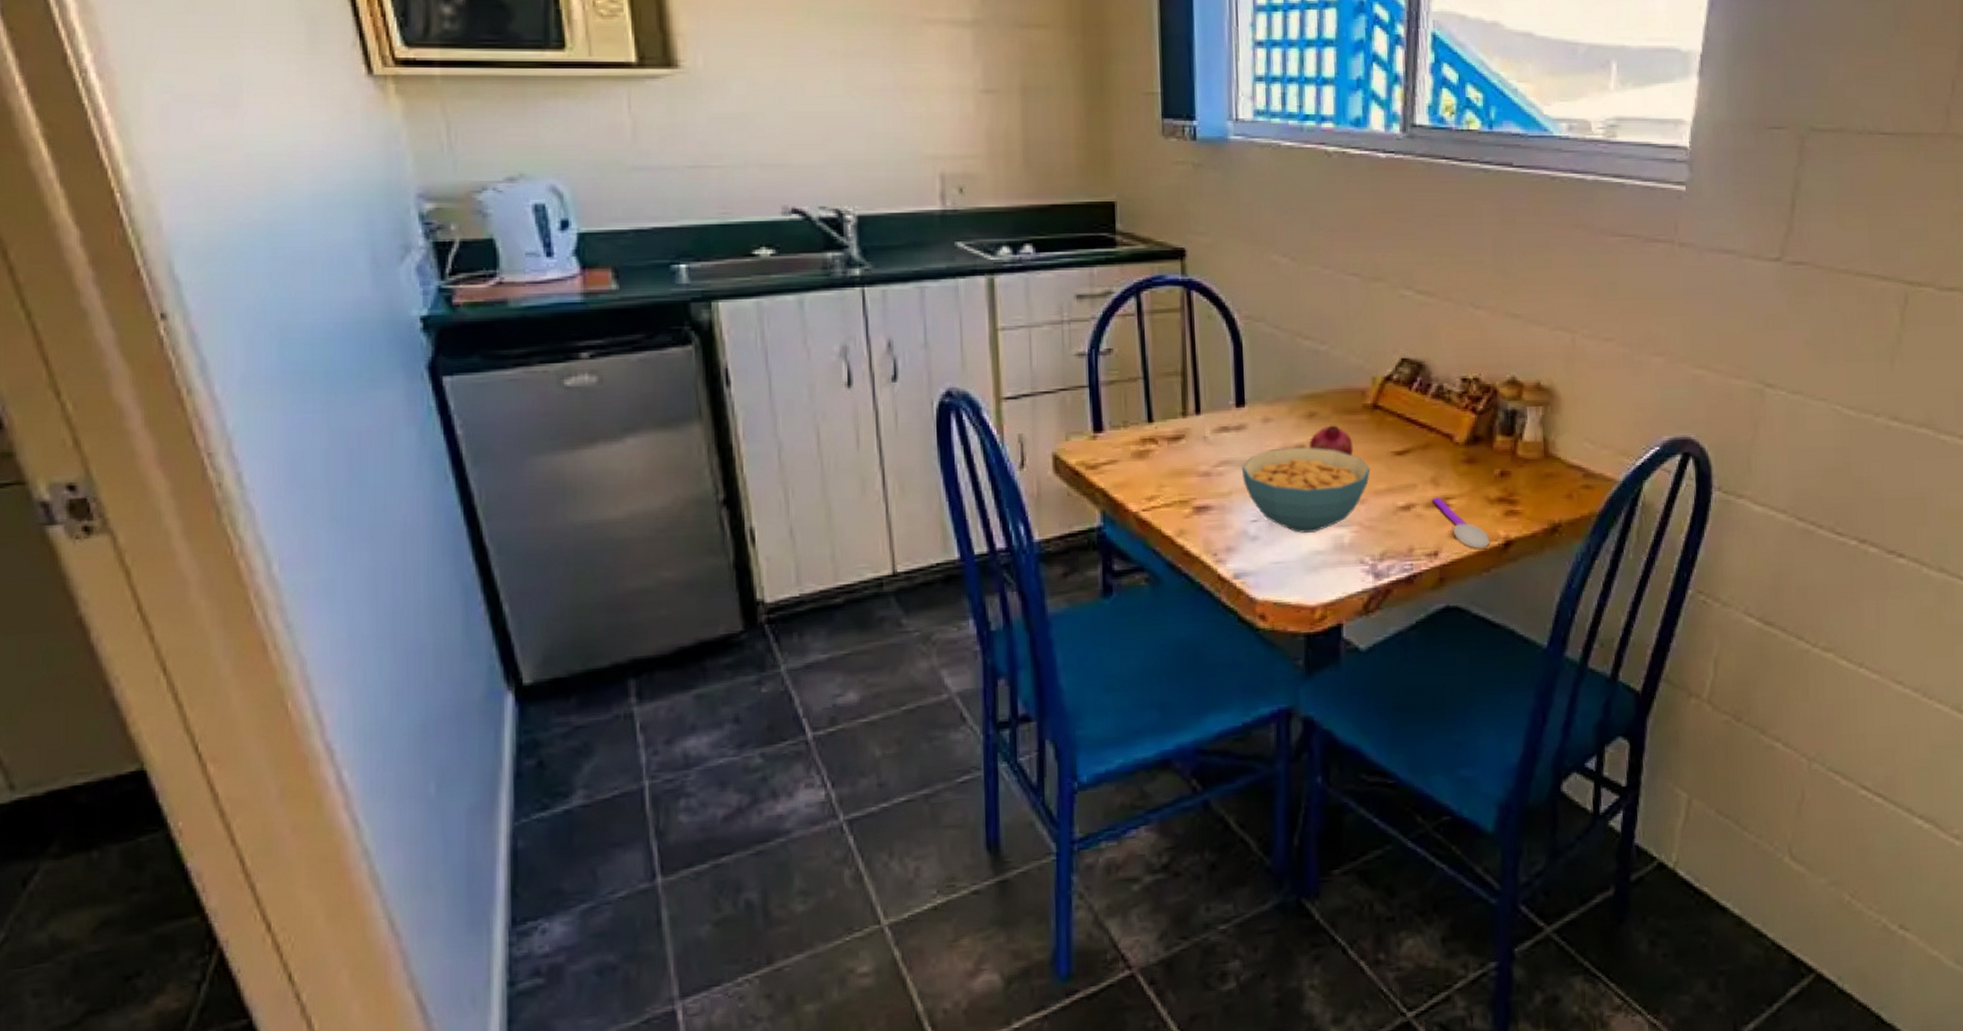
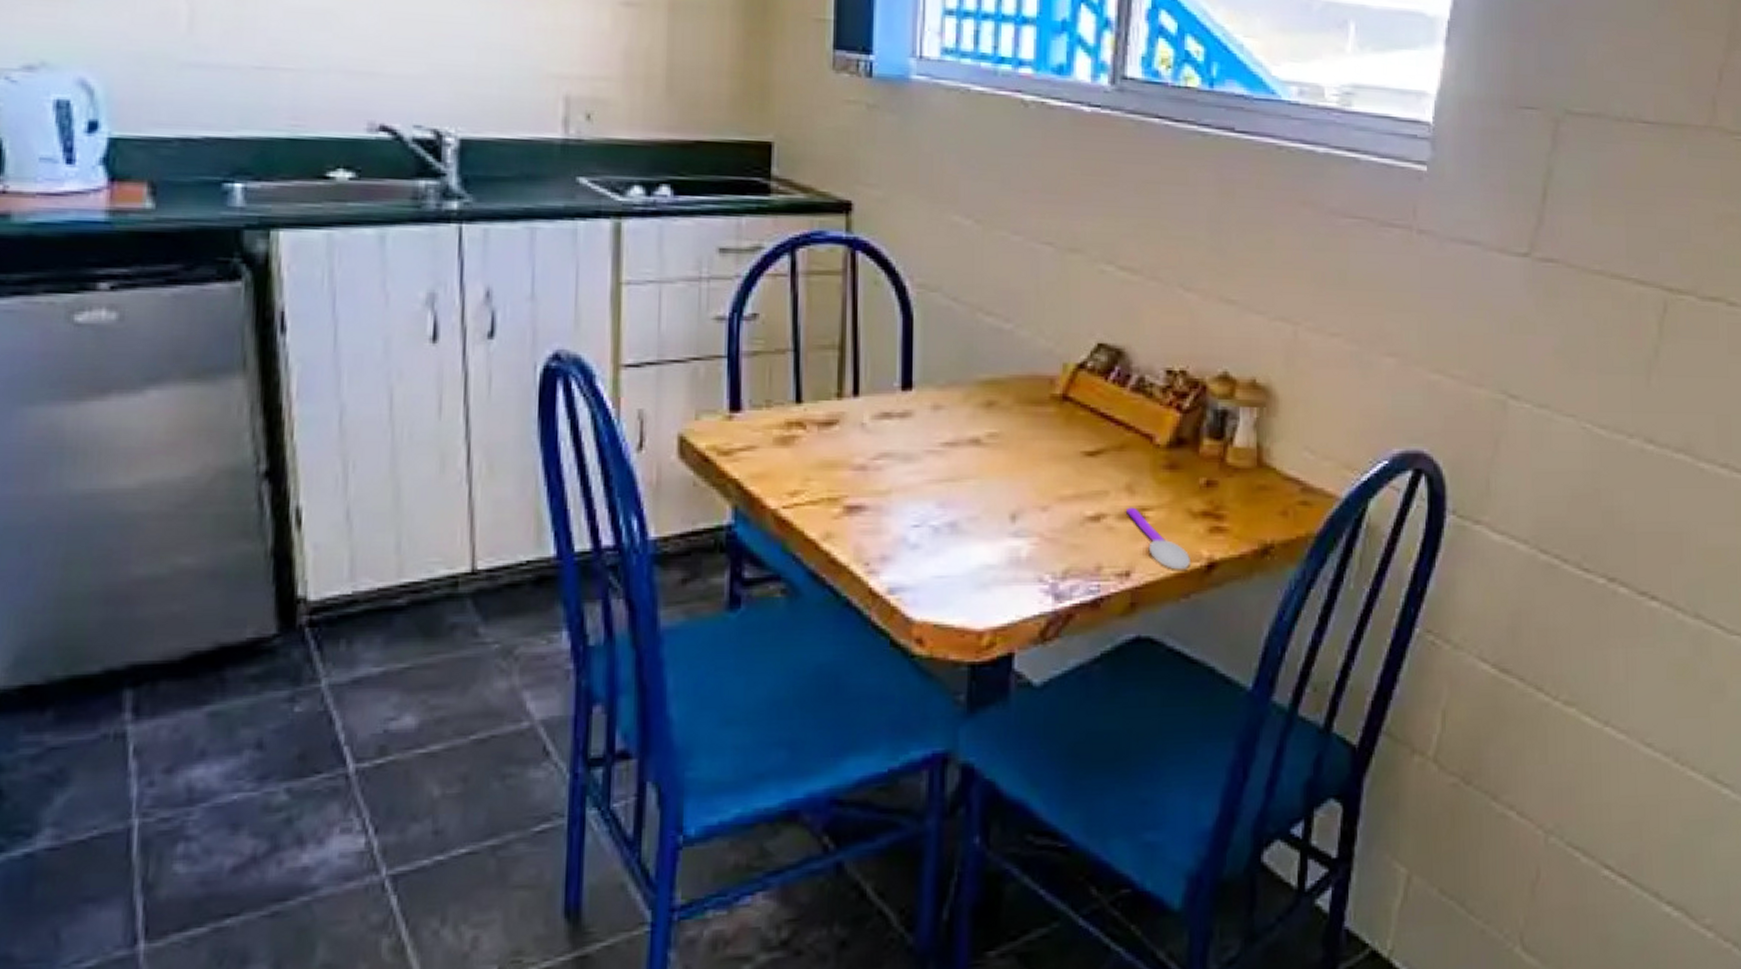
cereal bowl: present [1242,447,1371,533] -> none [905,441,1056,543]
fruit: present [1309,425,1354,456] -> none [985,417,1037,454]

